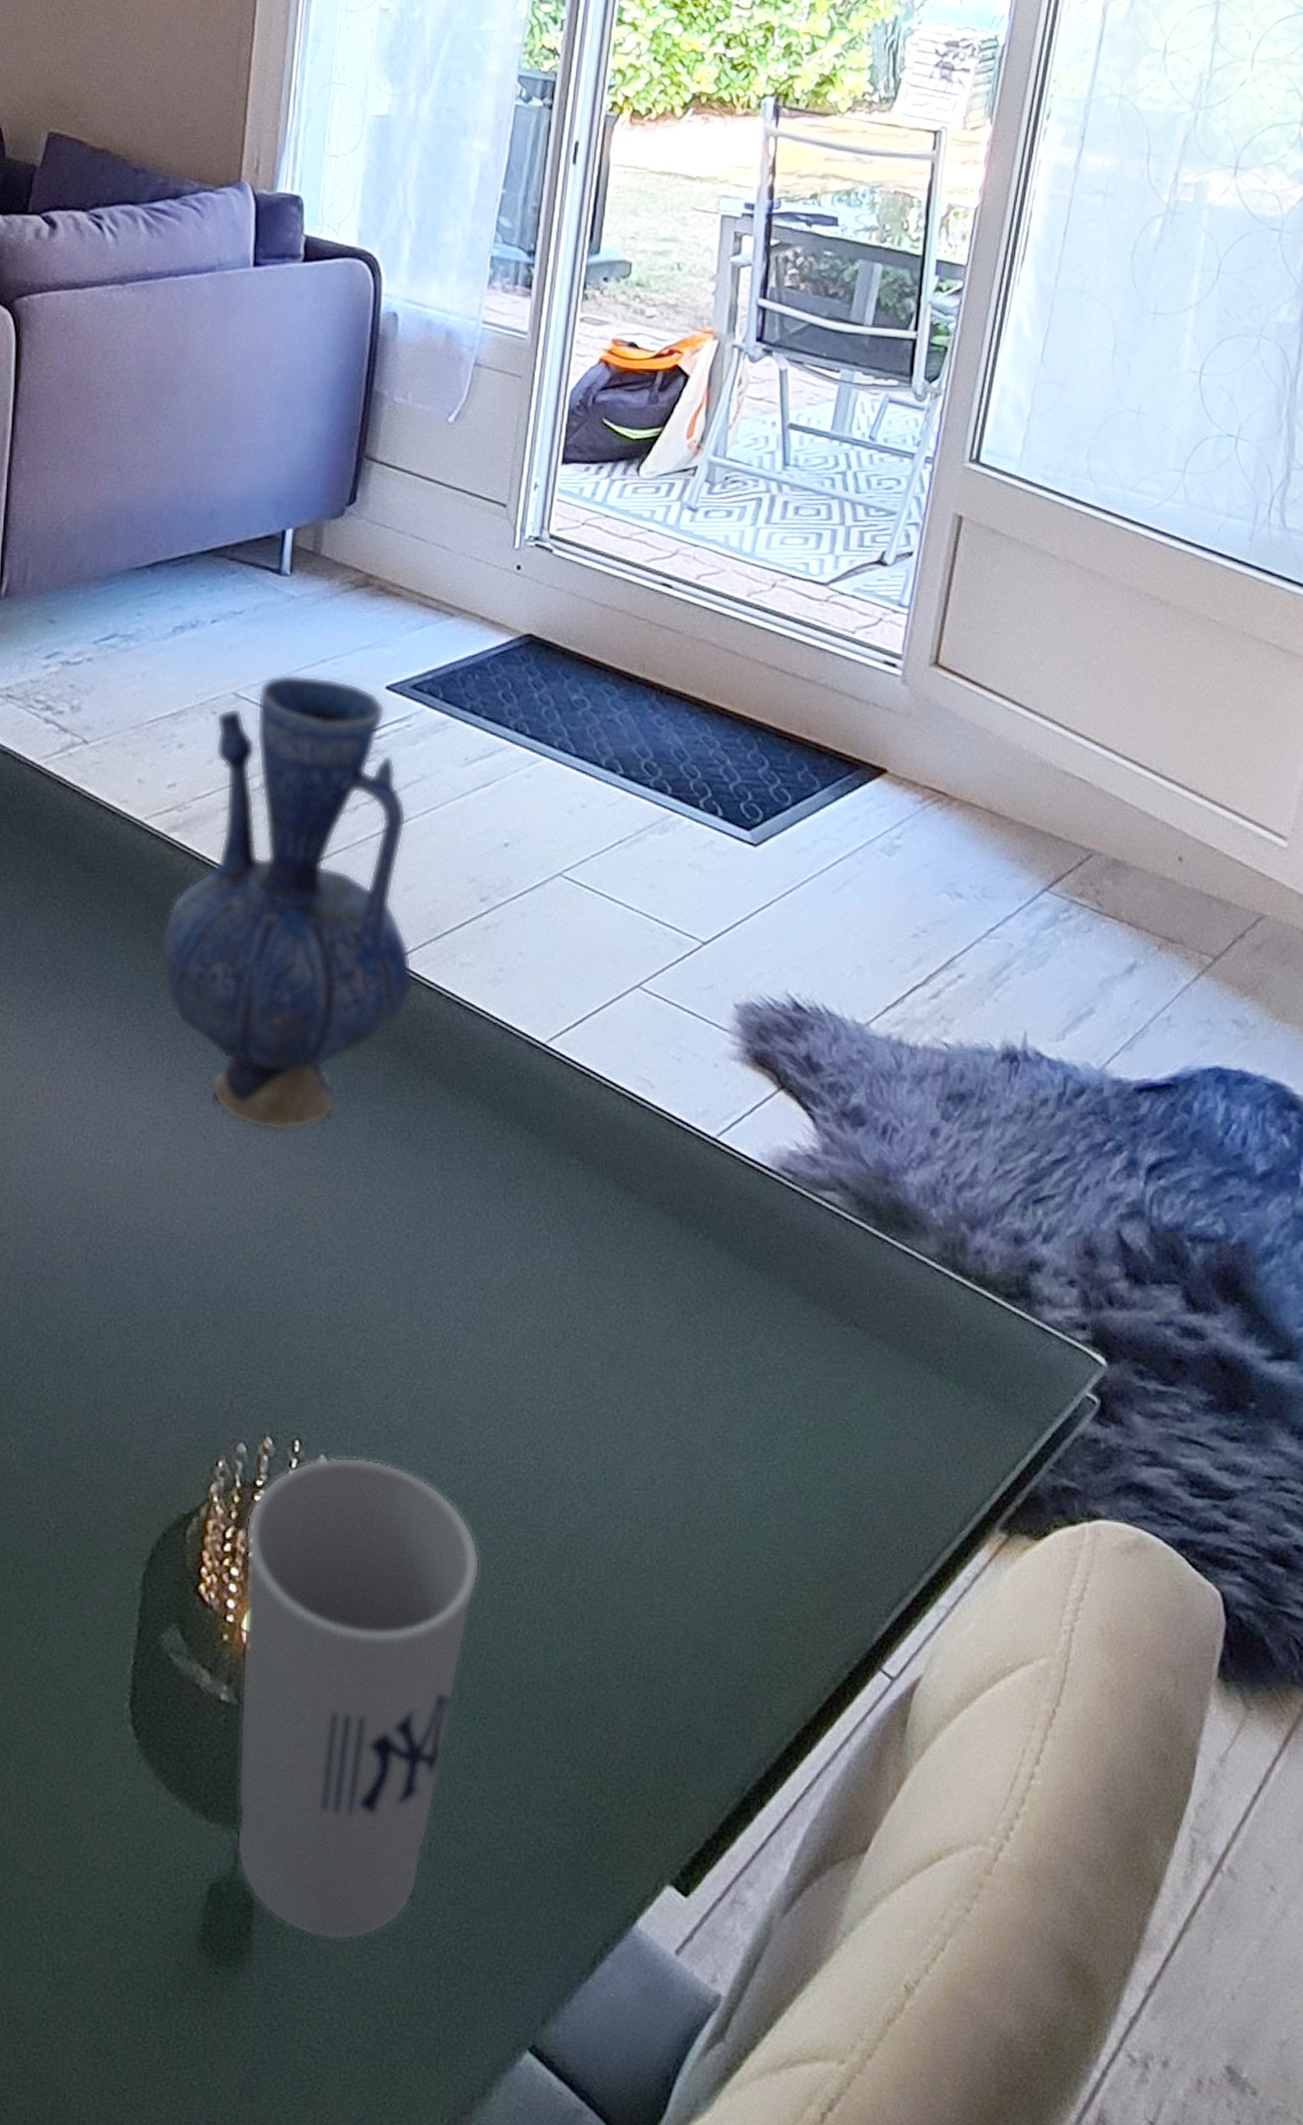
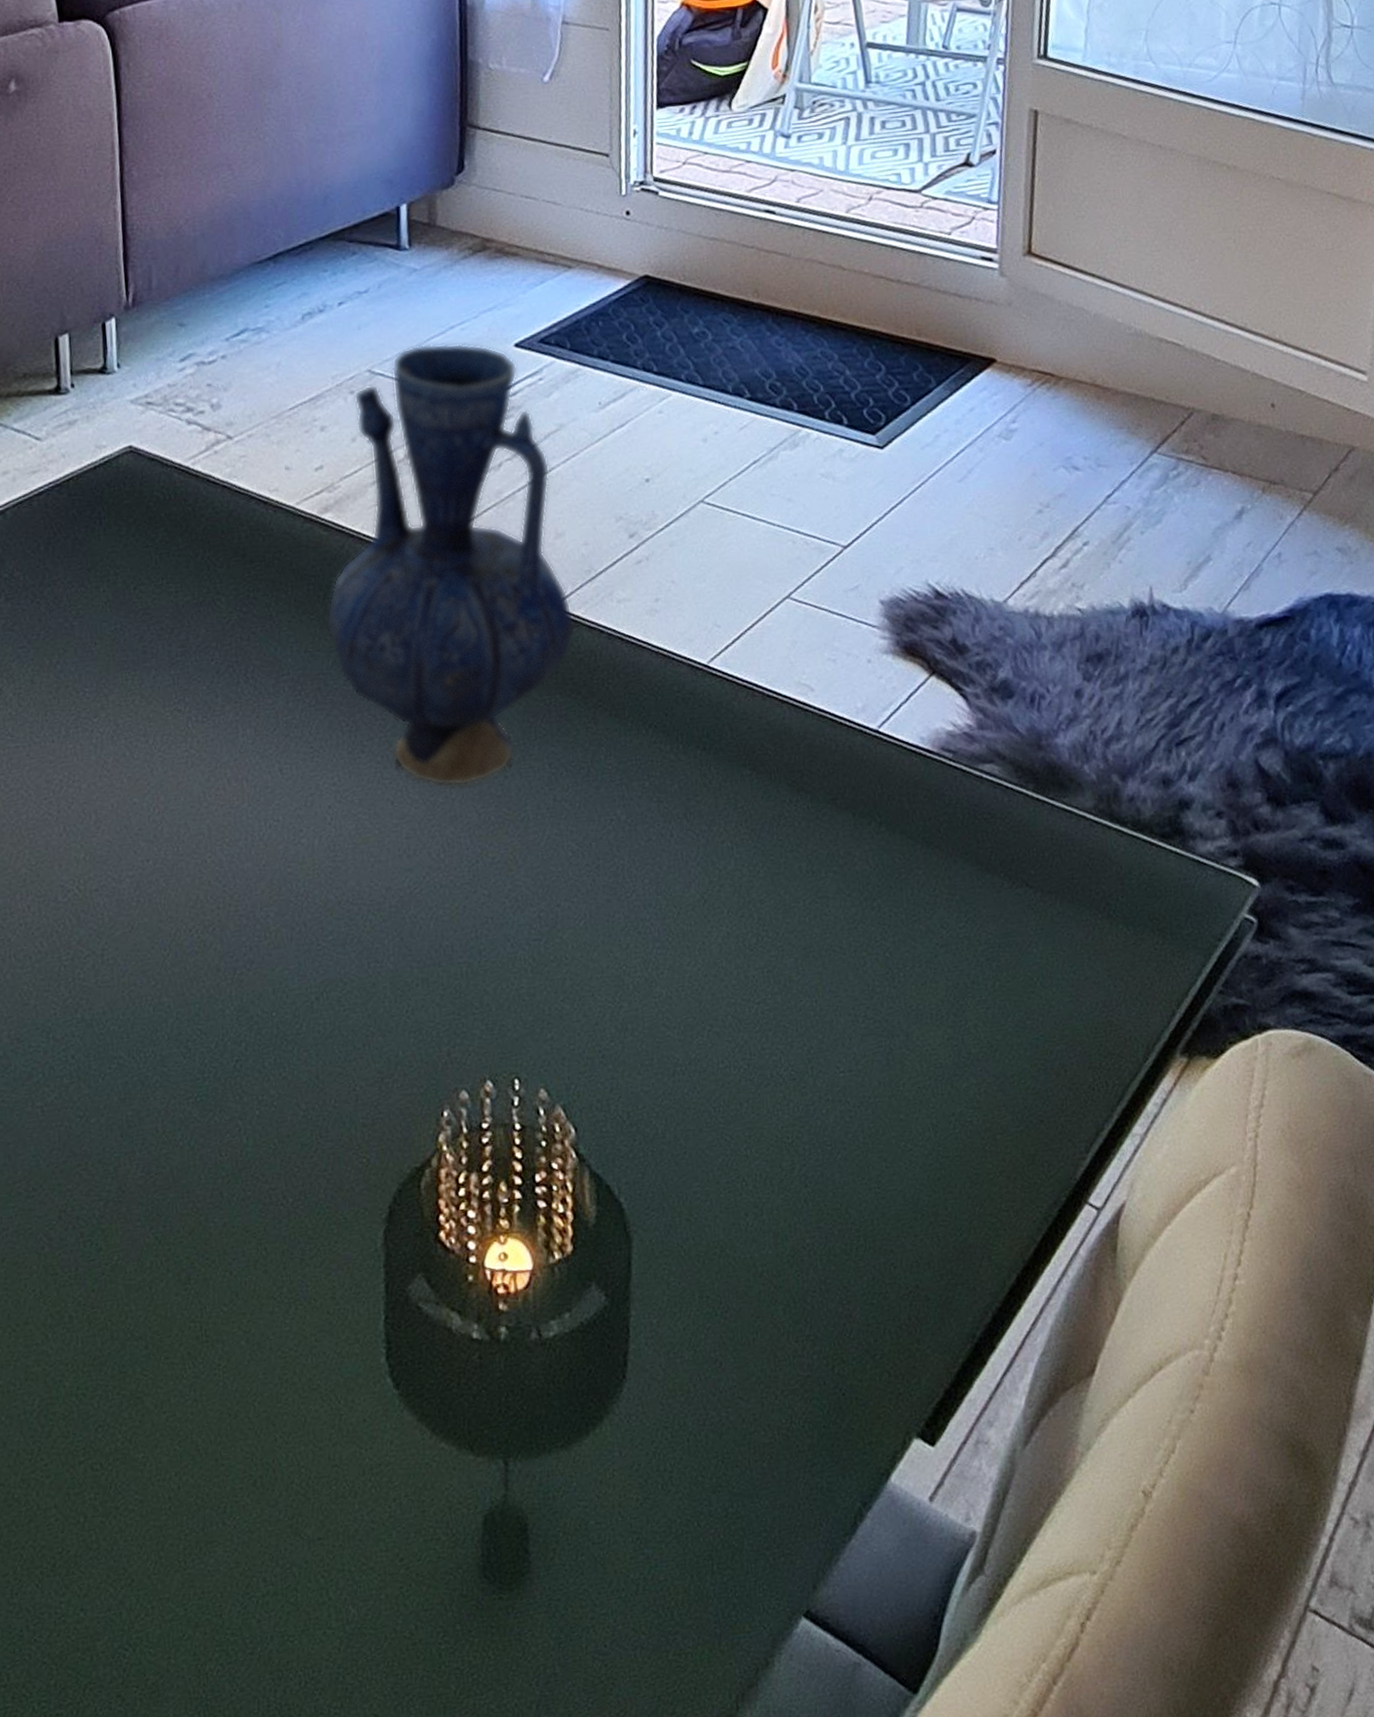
cup: present [236,1457,480,1940] -> none [476,1085,705,1548]

